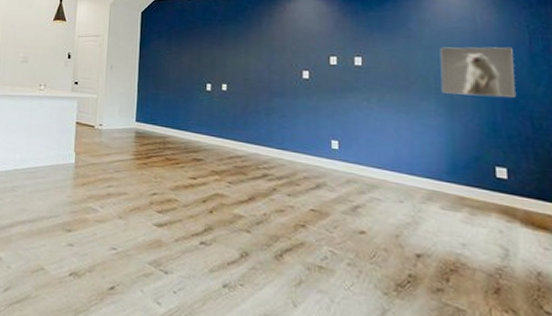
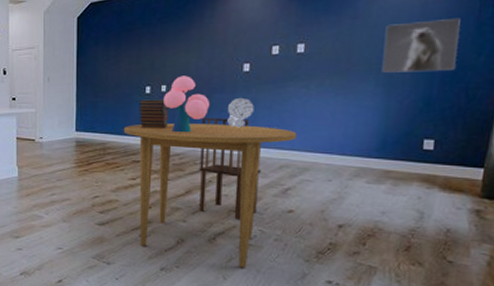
dining table: none [184,120,362,295] -> present [123,123,298,268]
book stack: none [200,96,230,128] -> present [139,99,169,129]
bouquet: none [224,76,272,135] -> present [164,76,211,133]
dining chair: none [263,121,327,236] -> present [199,118,261,220]
decorative ball: none [289,103,316,135] -> present [227,97,254,128]

